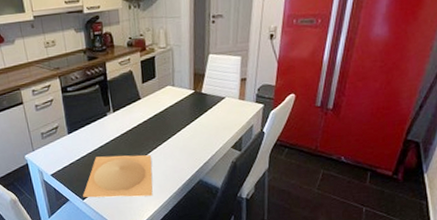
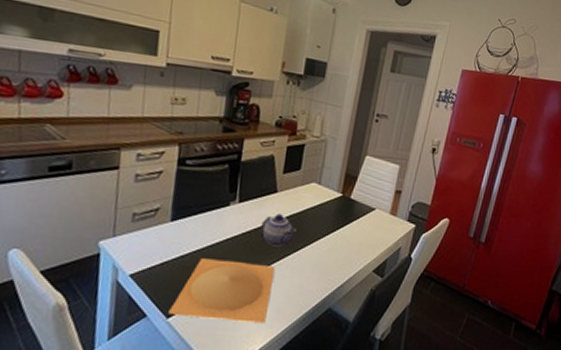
teapot: none [134,115,162,141] -> present [261,214,296,247]

